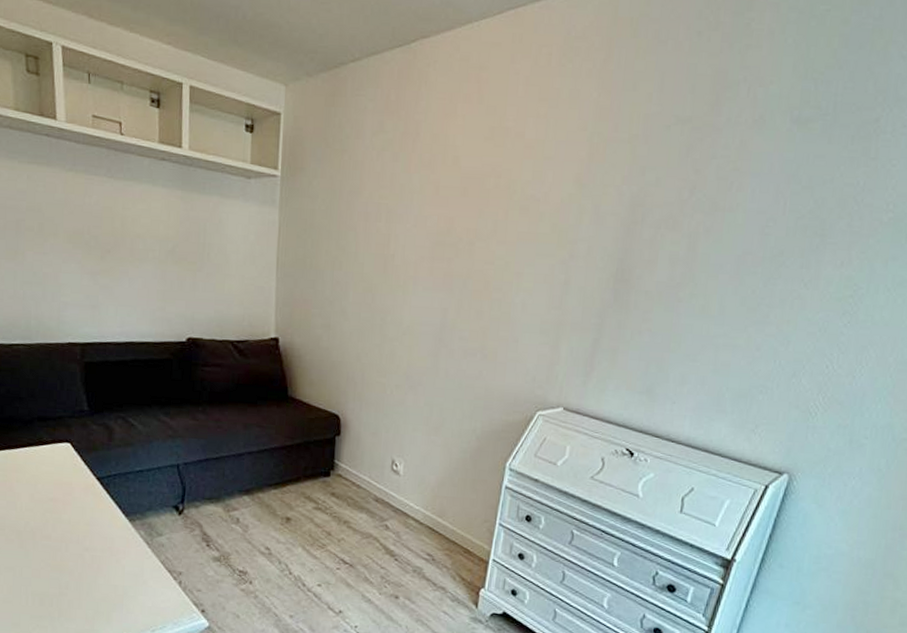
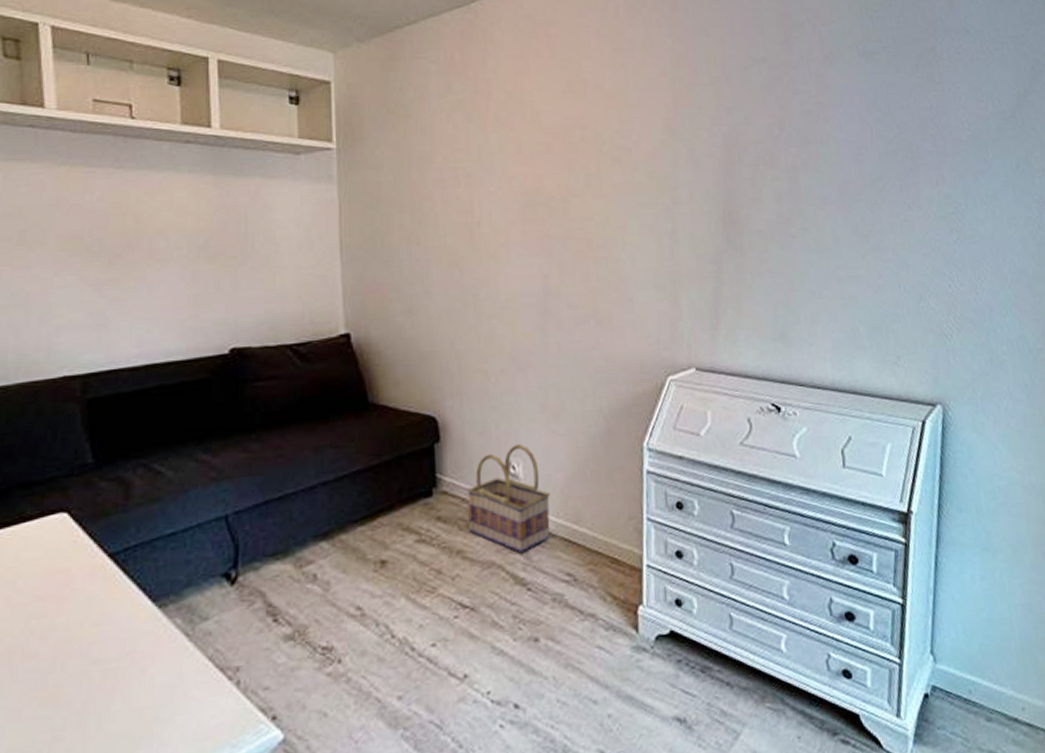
basket: none [355,447,423,531] -> present [467,444,550,552]

